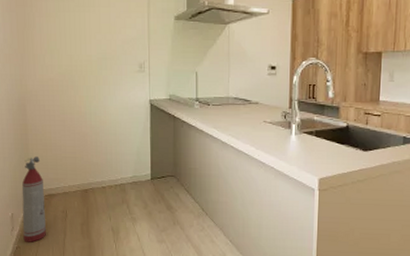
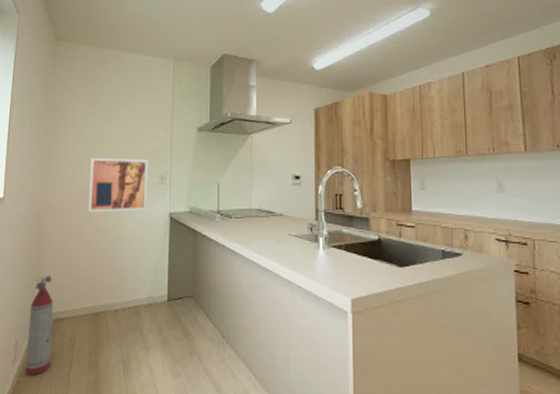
wall art: none [68,44,127,99] -> present [88,157,149,213]

